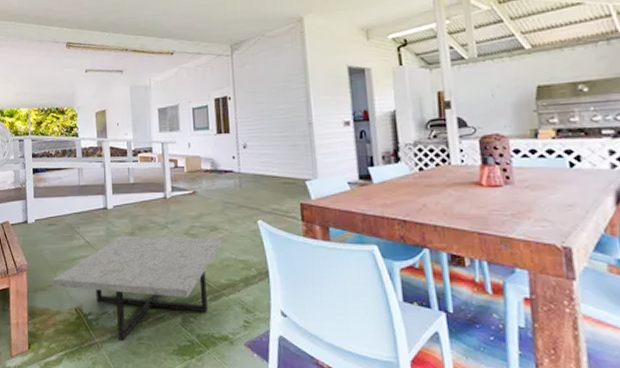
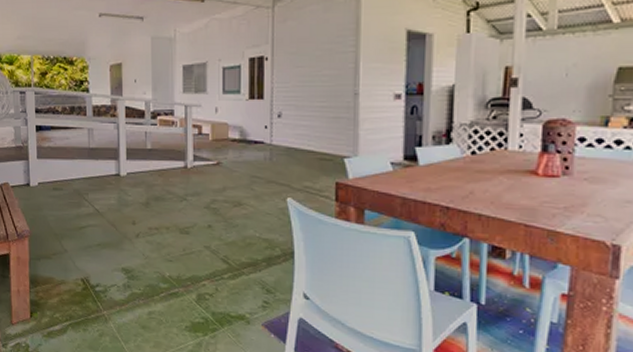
coffee table: present [52,235,223,341] -> none [57,205,246,314]

